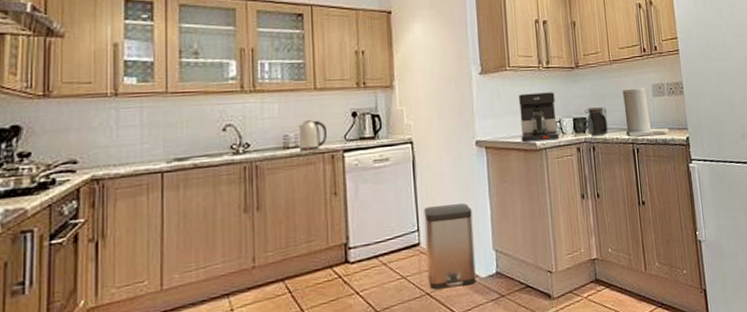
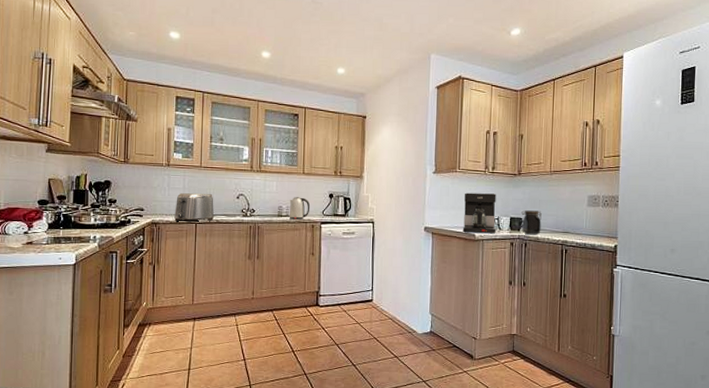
toaster: none [128,128,189,174] -> present [174,192,214,223]
pedal bin: present [424,203,476,290] -> none [376,274,416,337]
paper towel: present [623,87,670,137] -> none [556,197,599,241]

